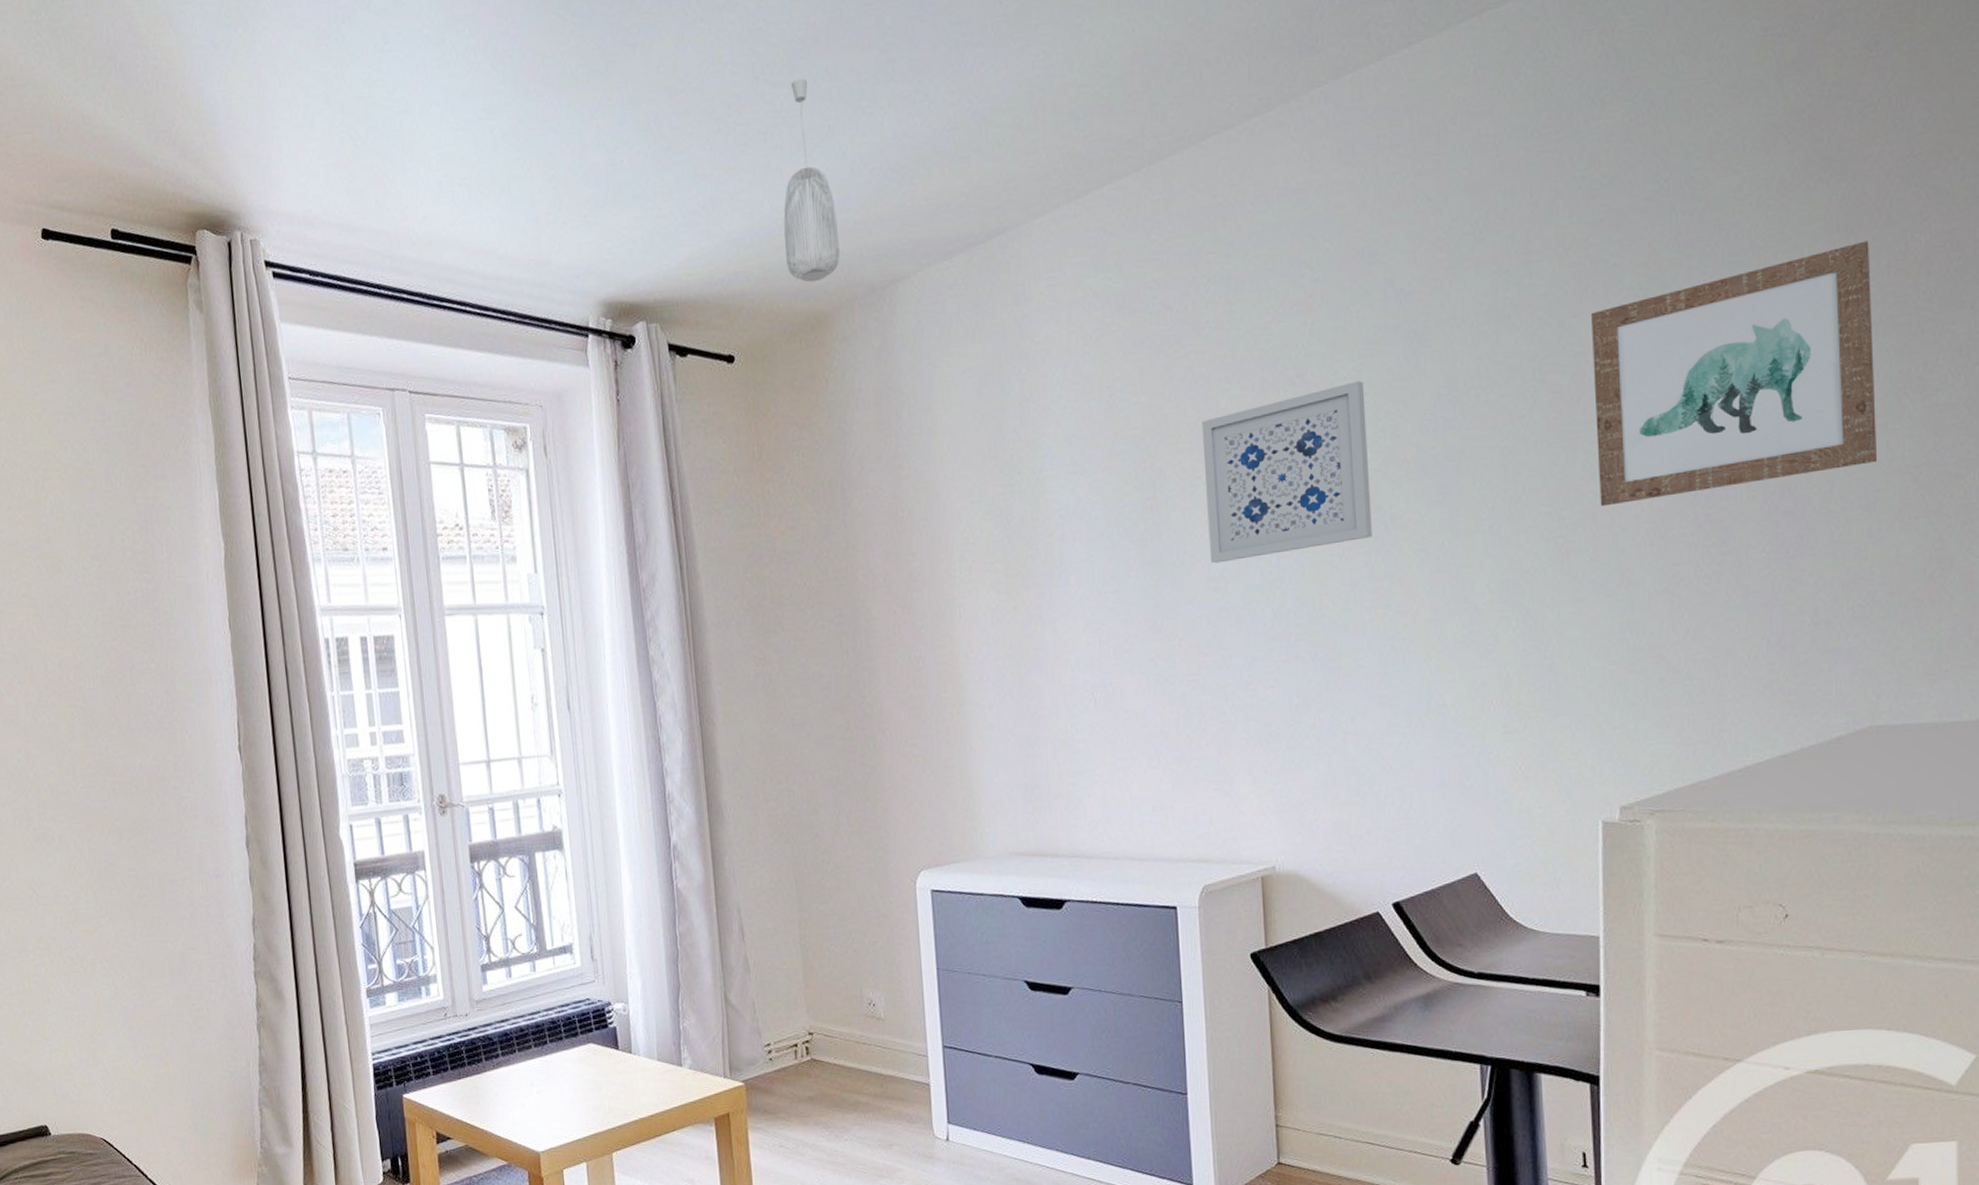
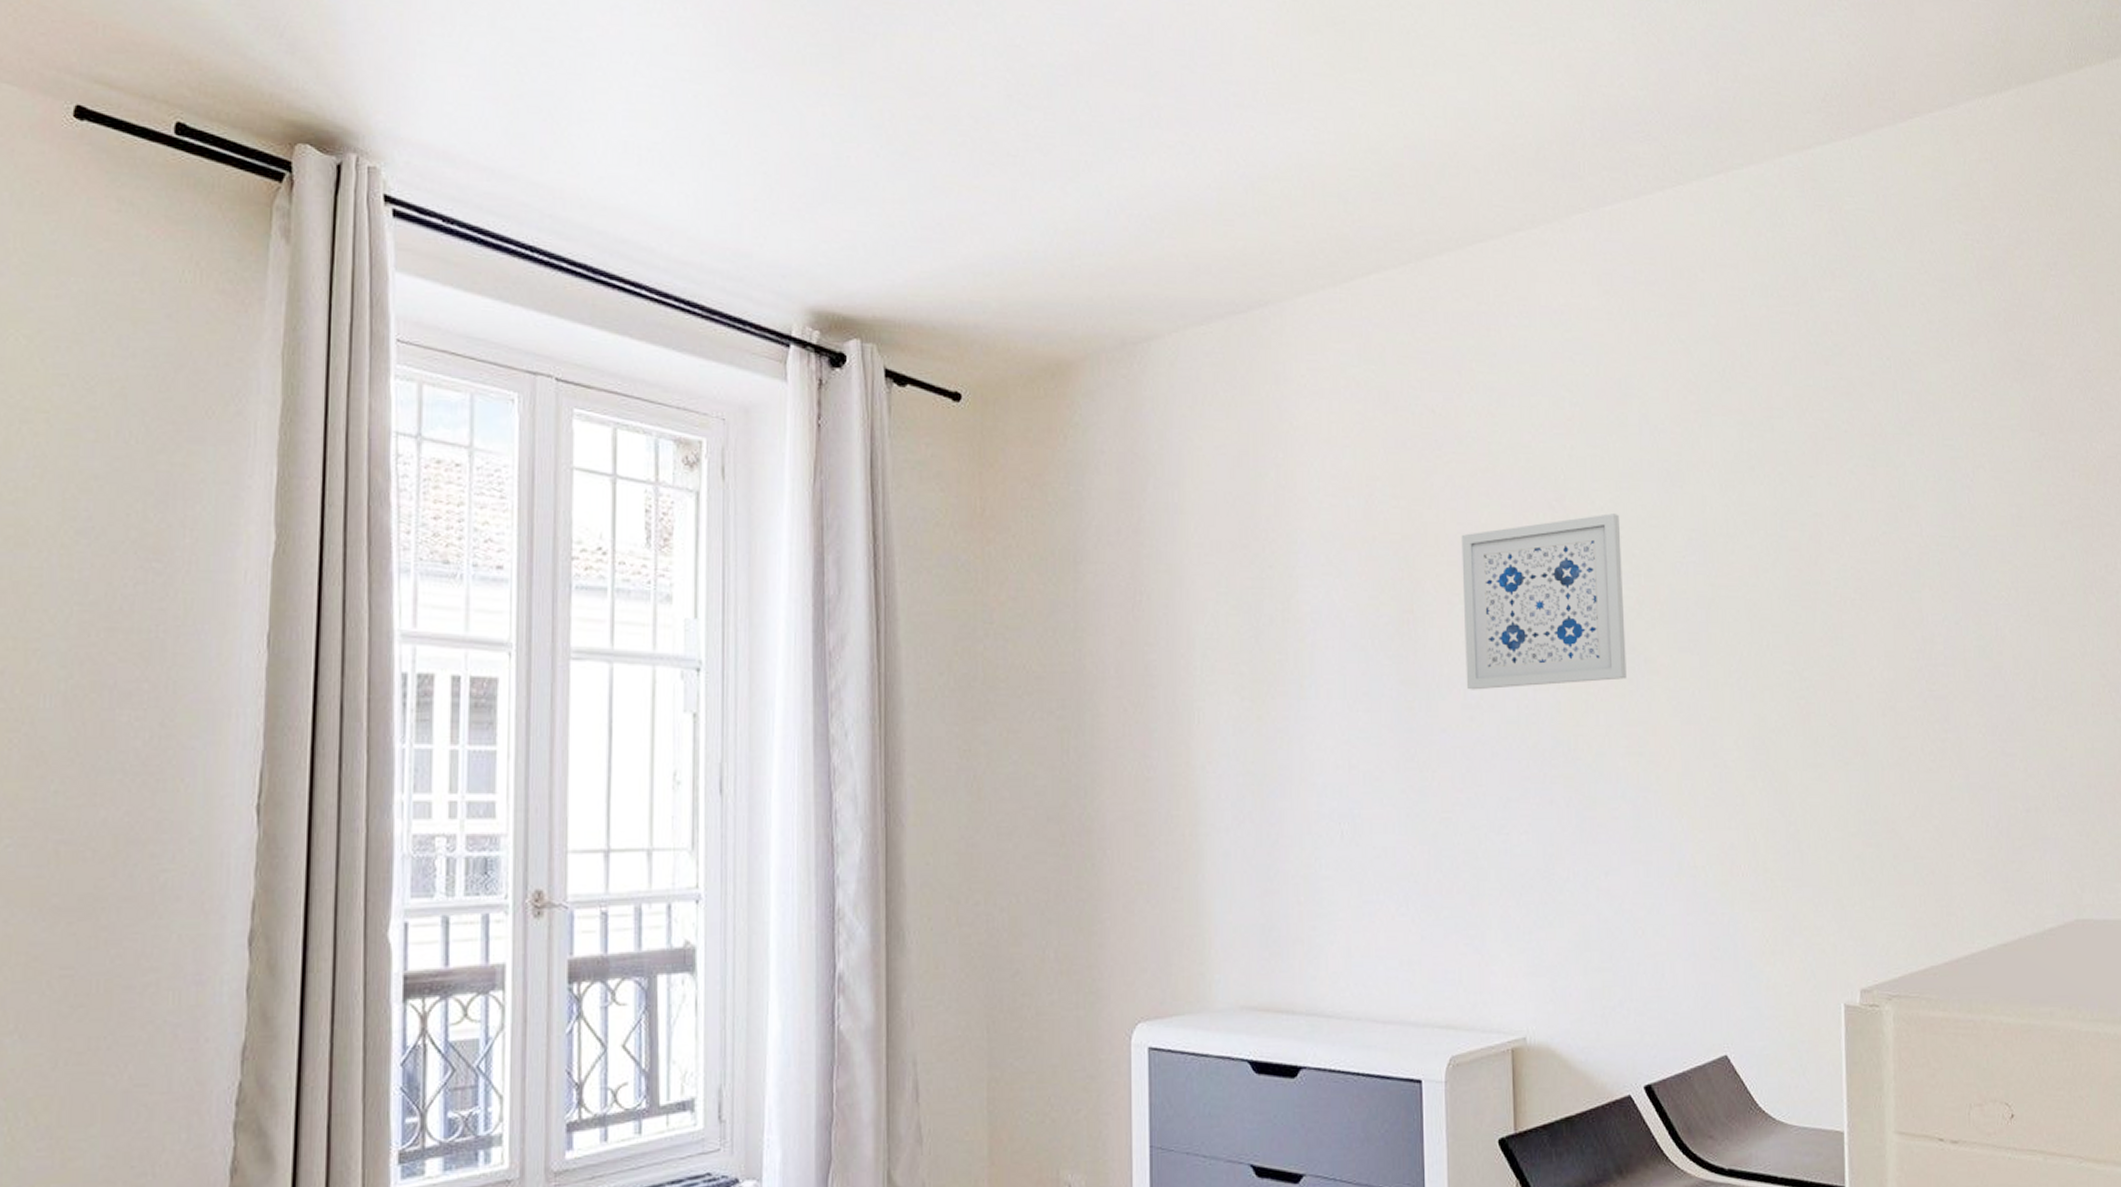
pendant light: present [783,78,841,283] -> none [1029,105,1090,326]
wall art: present [1590,241,1878,507] -> none [1825,443,2072,671]

